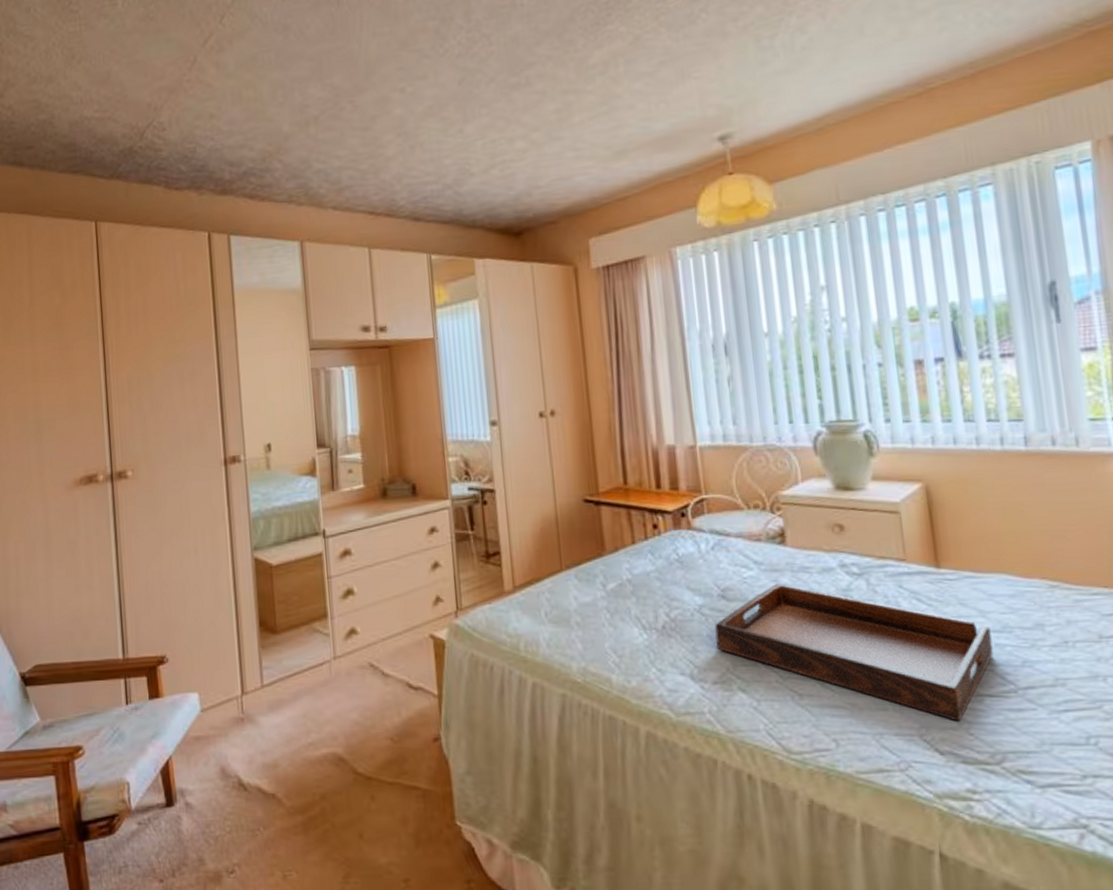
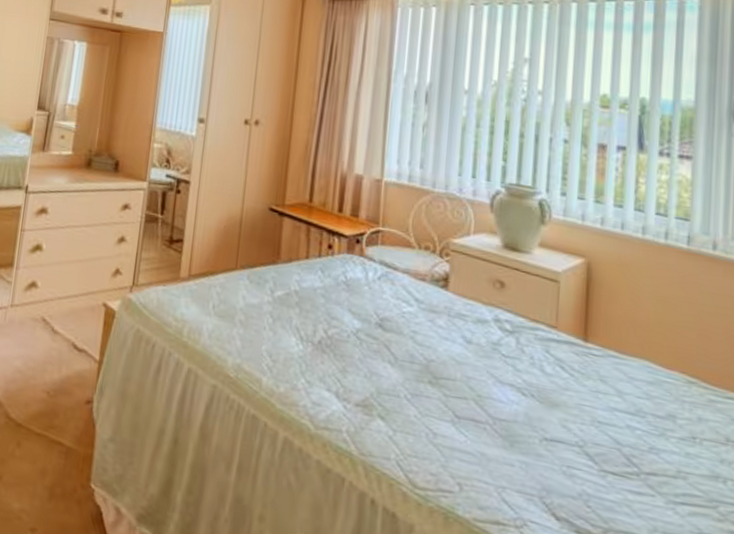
serving tray: present [715,584,993,722] -> none [365,324,625,492]

